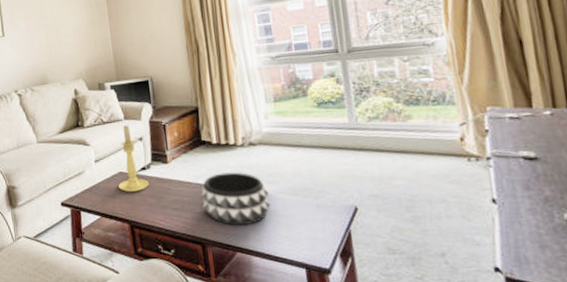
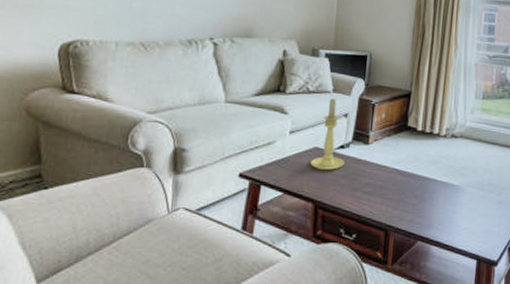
decorative bowl: present [200,172,270,226] -> none [394,161,459,215]

